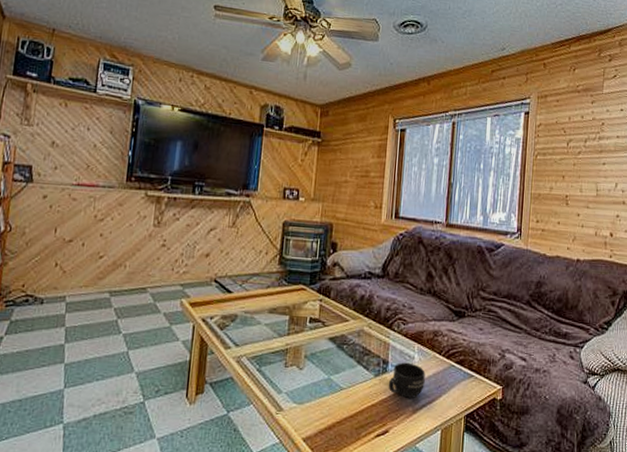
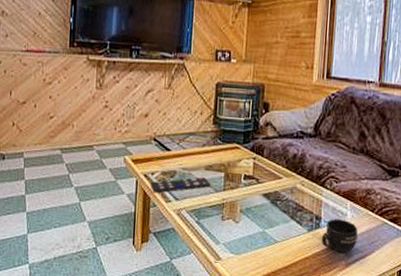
remote control: none [208,321,274,339] -> present [150,177,211,193]

